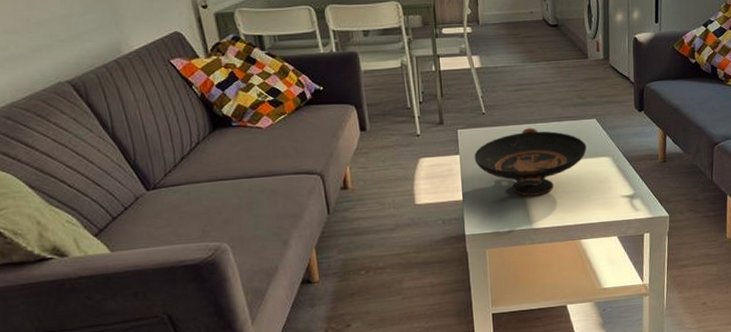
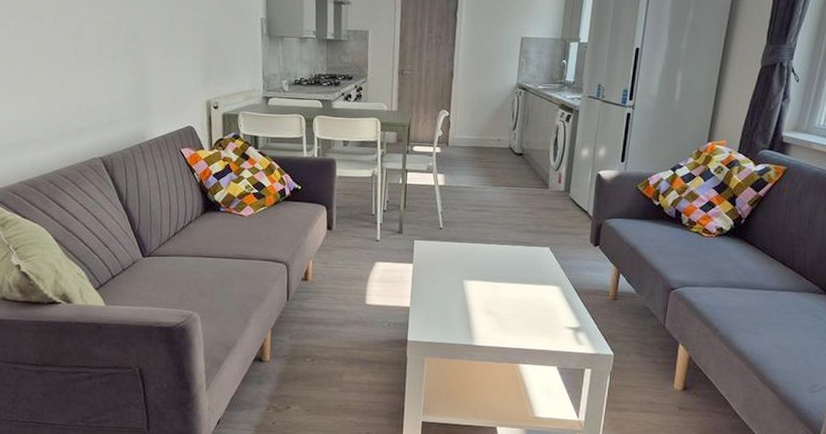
decorative bowl: present [474,128,587,196] -> none [426,247,537,314]

